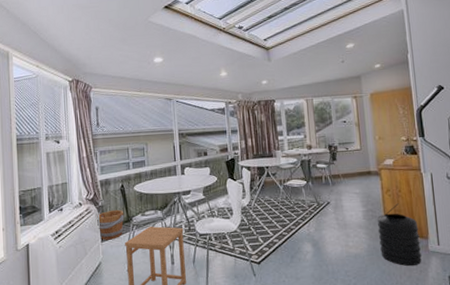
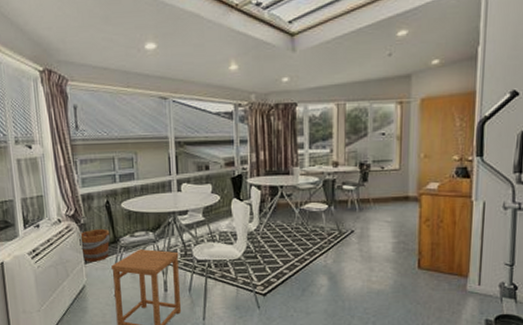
trash can: present [377,203,422,267] -> none [408,235,458,307]

